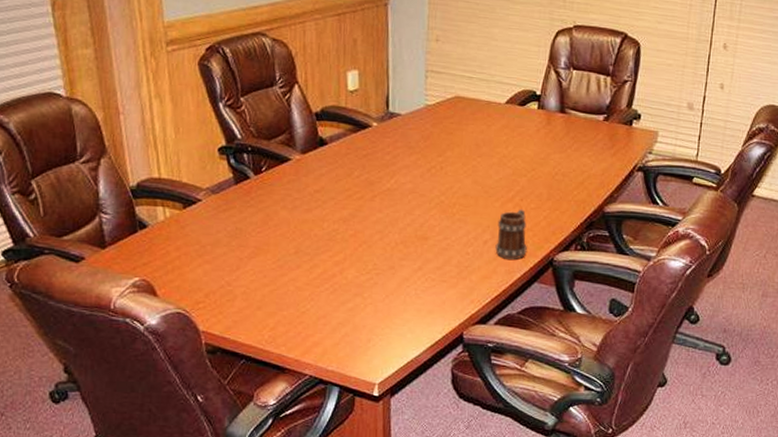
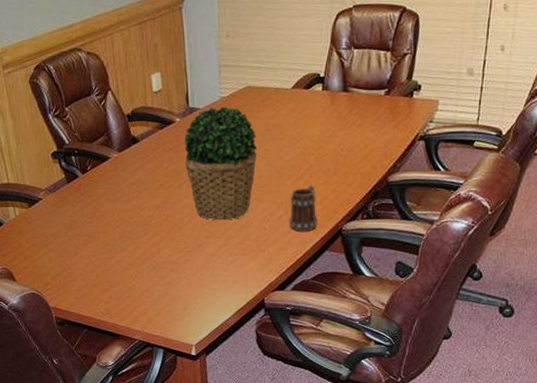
potted plant: none [380,114,464,241] -> present [184,106,257,221]

